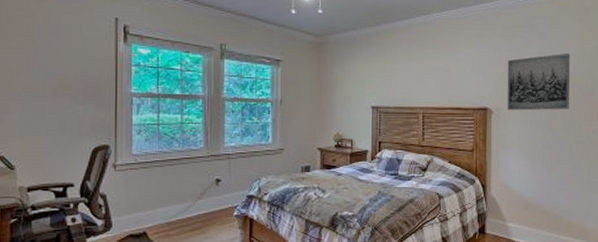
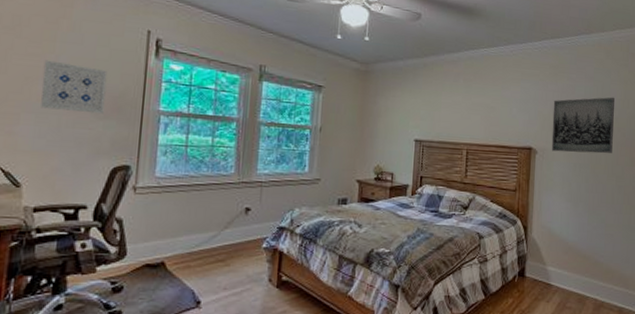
wall art: none [25,52,82,99] -> present [41,60,108,114]

